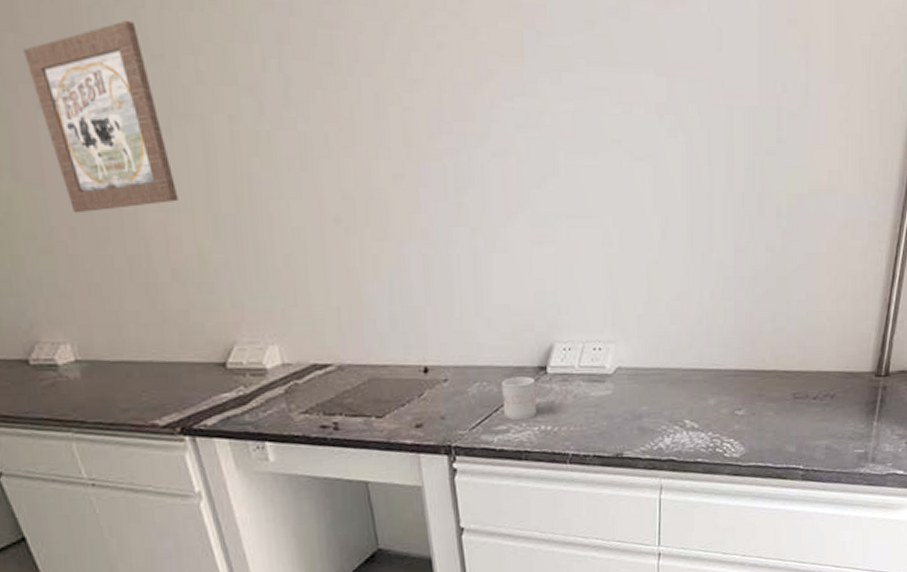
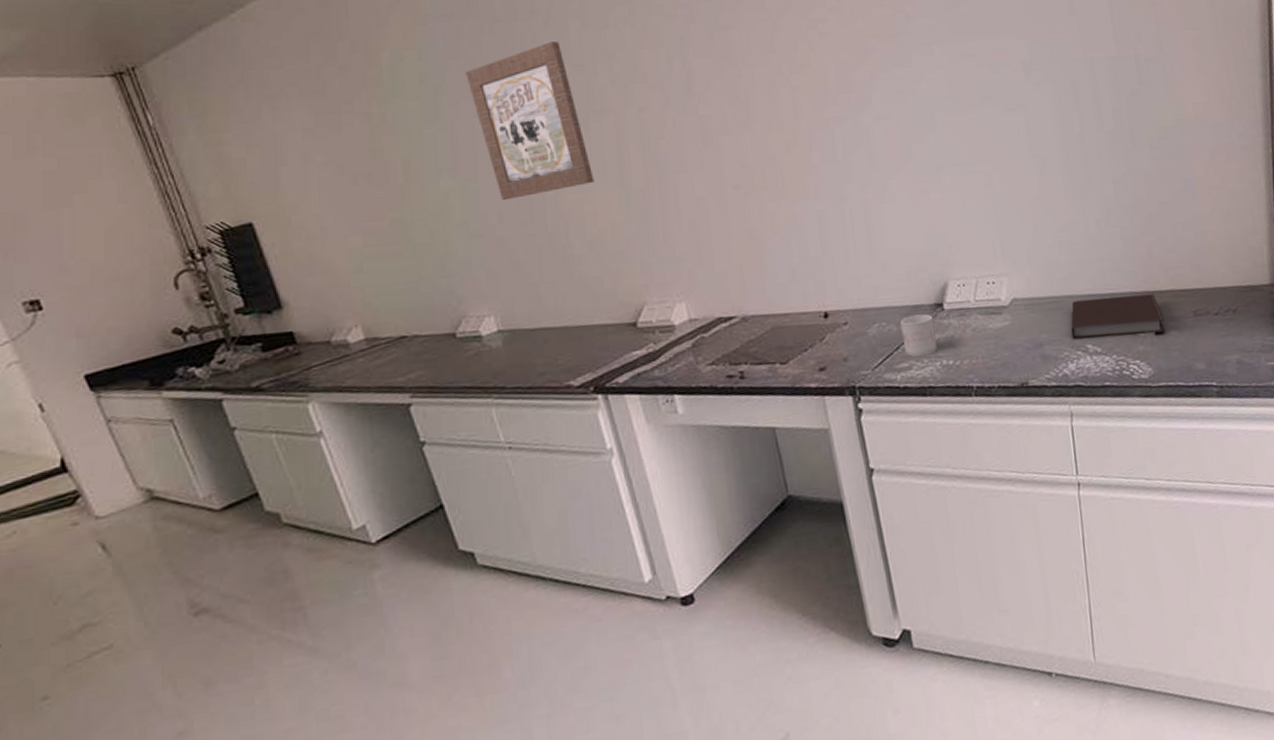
notebook: none [671,372,764,414] -> present [1071,294,1166,340]

